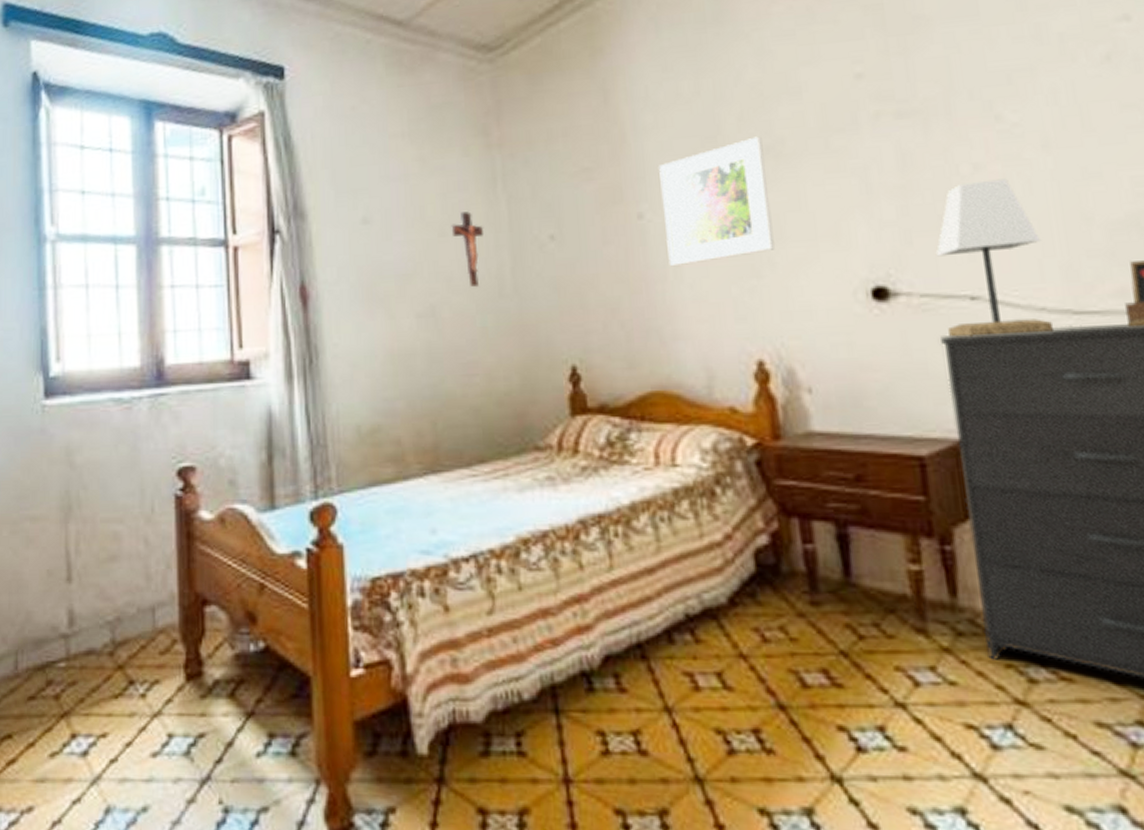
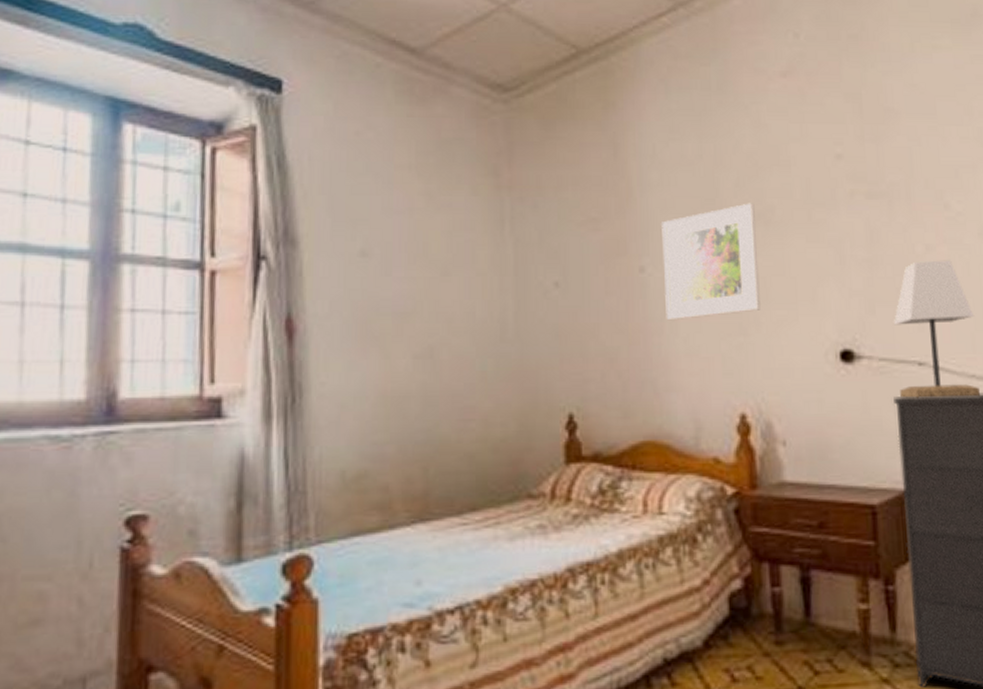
crucifix: present [451,211,484,288] -> none [455,252,489,331]

